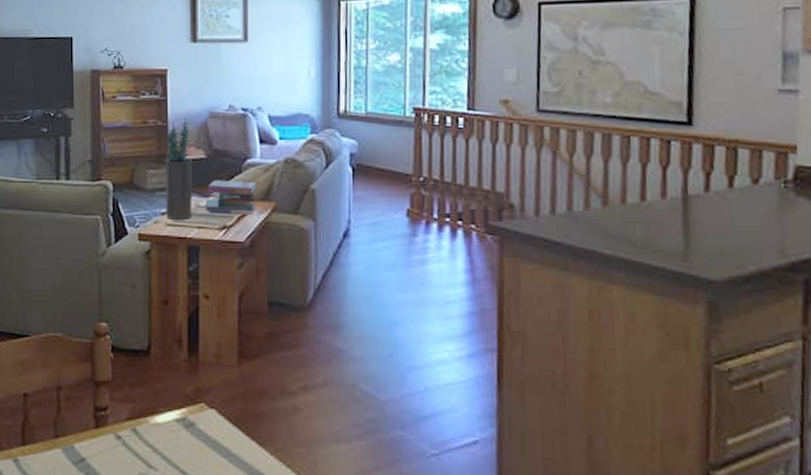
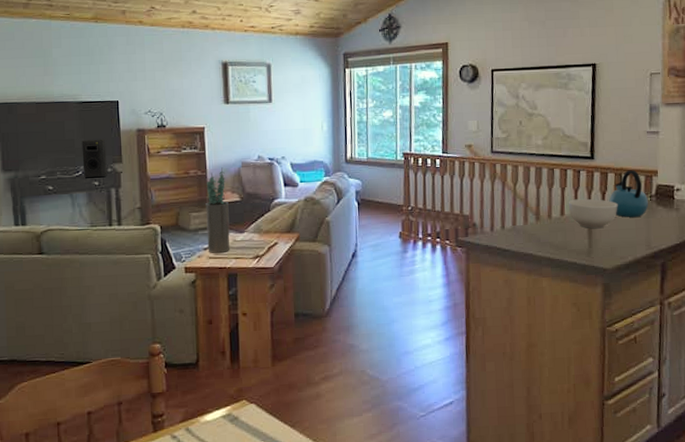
speaker: none [31,81,57,124] -> present [82,140,107,178]
books: present [206,180,257,215] -> none [241,218,283,247]
bowl: none [651,179,731,223] -> present [568,198,618,229]
kettle: none [716,142,783,210] -> present [609,169,649,217]

